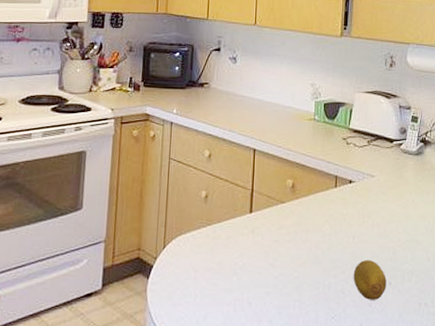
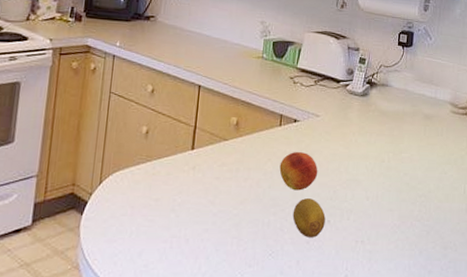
fruit: none [337,212,376,252] -> present [279,151,318,191]

